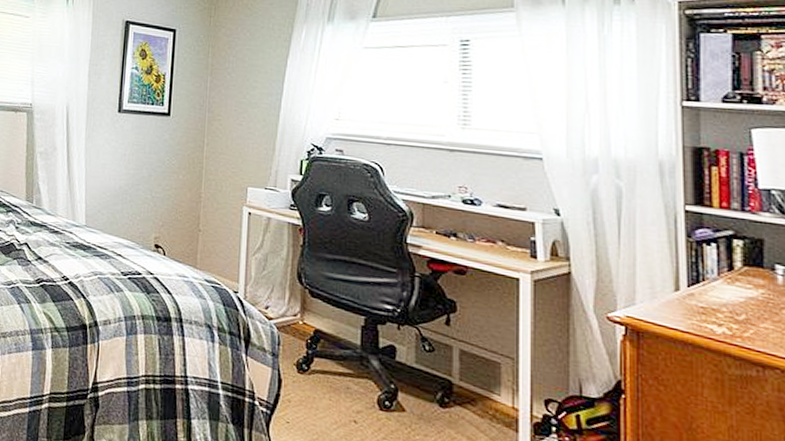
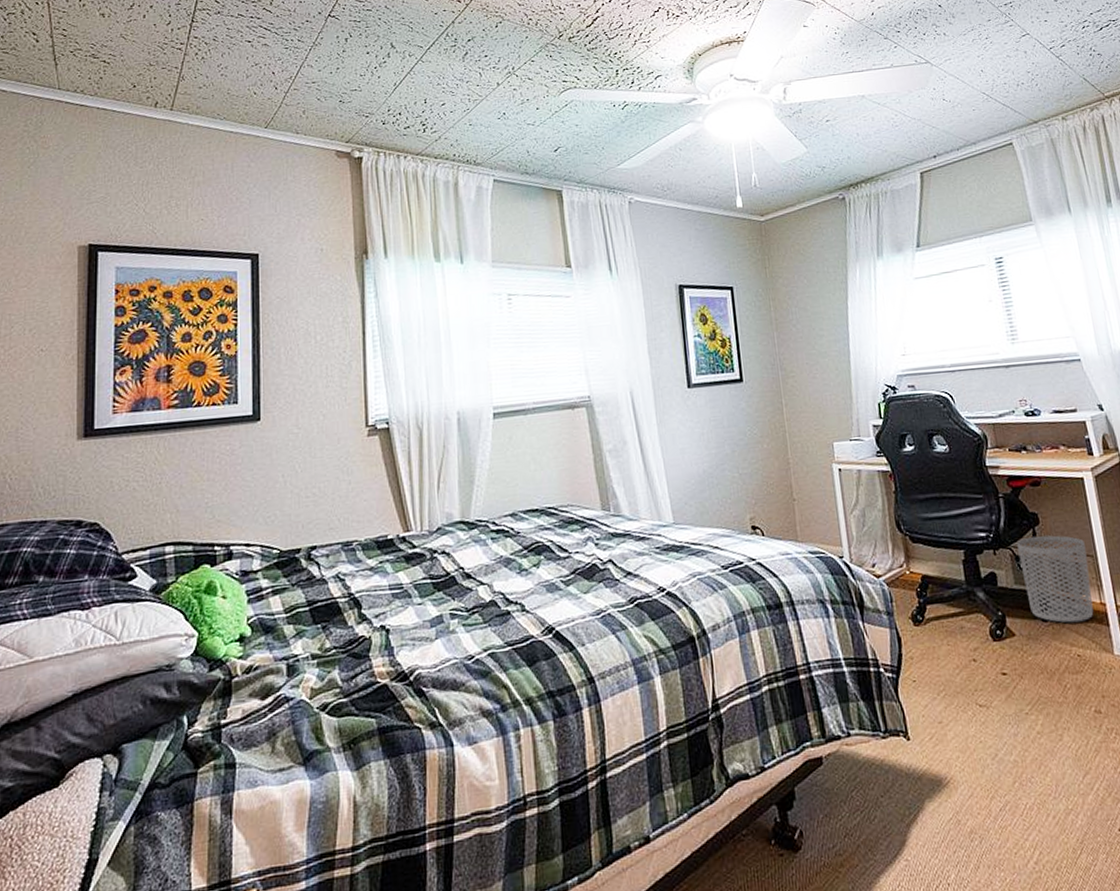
waste bin: none [425,321,506,420] -> present [1017,535,1094,623]

